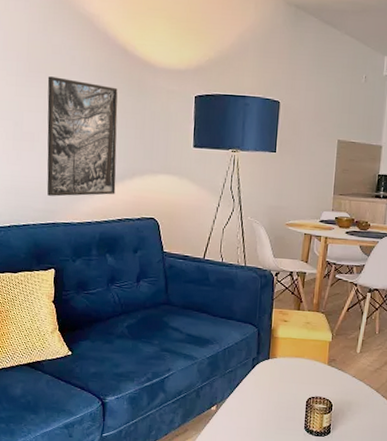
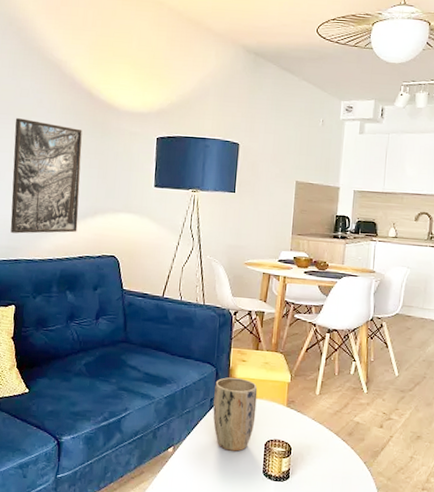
plant pot: none [255,337,299,409] -> present [213,377,258,452]

